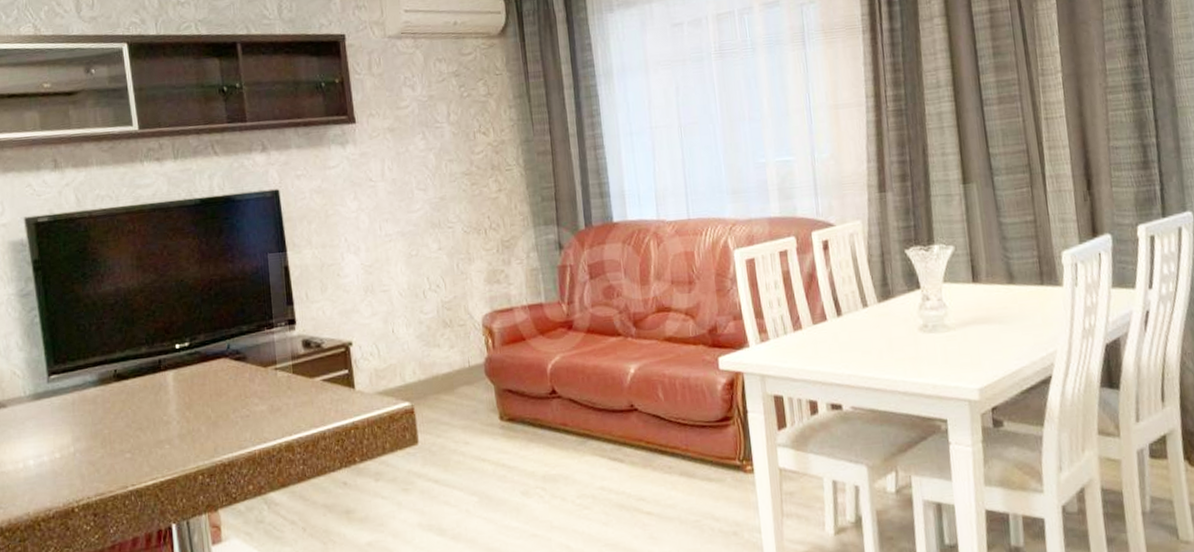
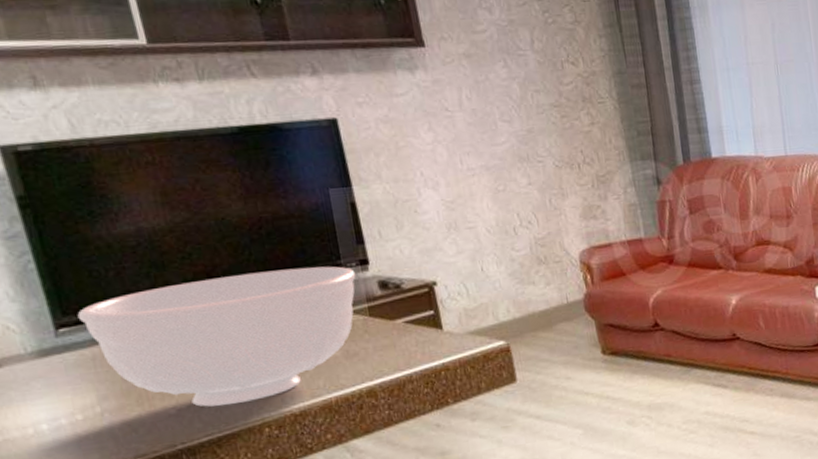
bowl: none [65,325,284,453] -> present [77,266,356,407]

